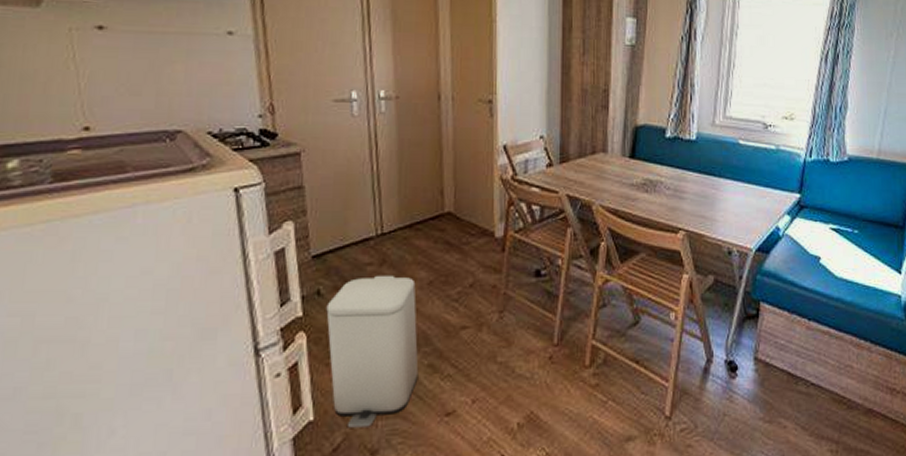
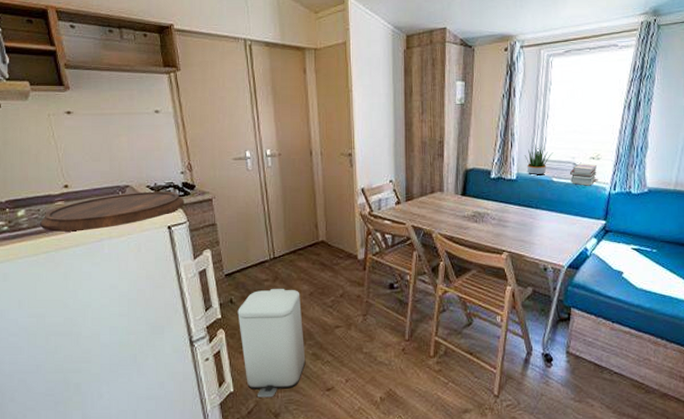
cutting board: none [41,140,261,192] -> present [40,191,184,232]
potted plant: none [707,99,740,136] -> present [525,144,554,176]
books: none [758,123,792,151] -> present [569,163,598,186]

